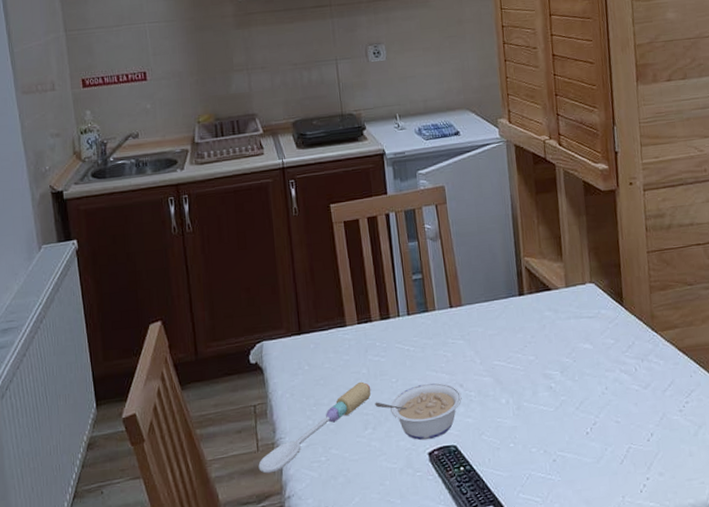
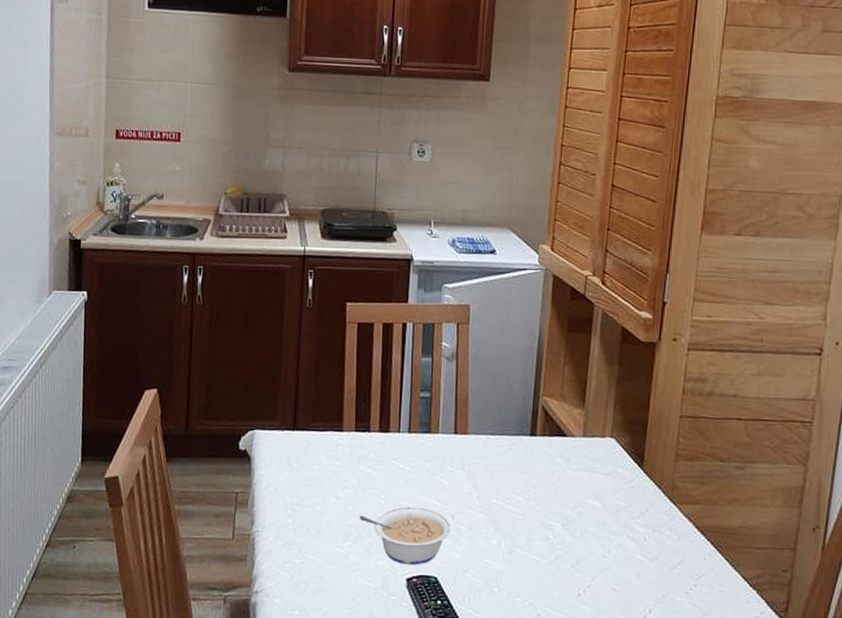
spoon: present [258,381,371,474] -> none [231,491,358,565]

